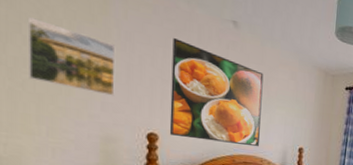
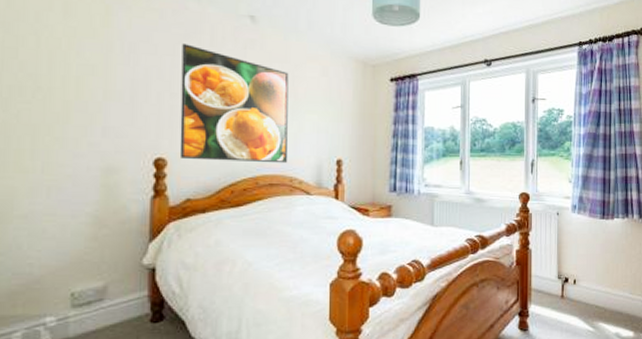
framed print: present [27,17,116,96] -> none [24,40,119,119]

